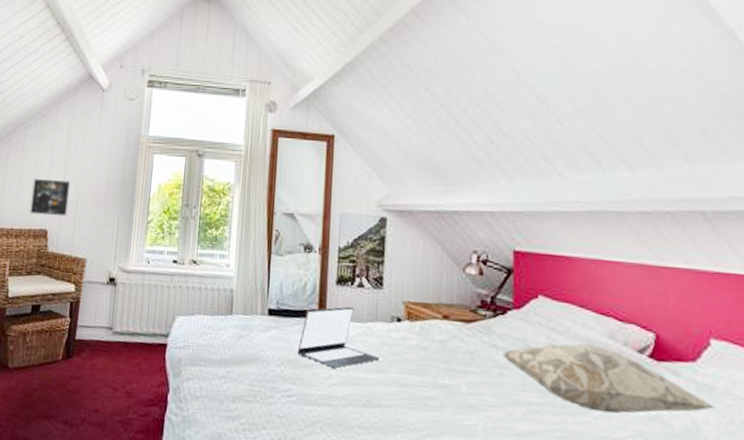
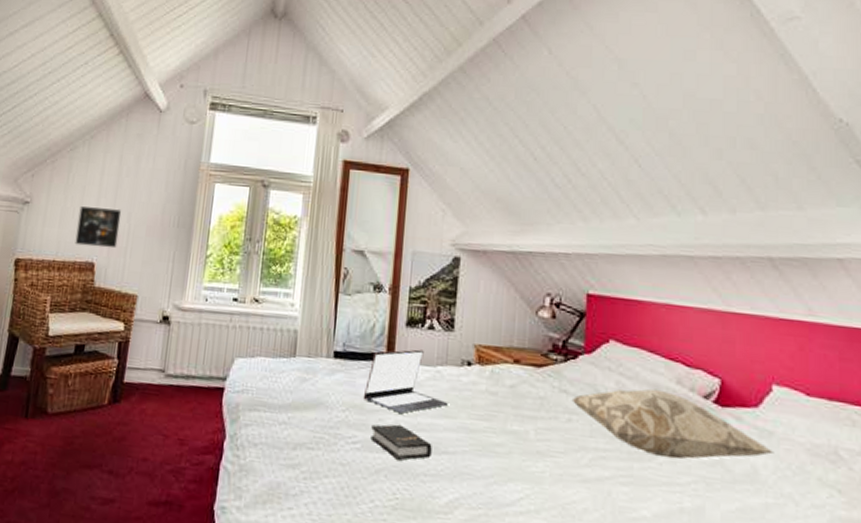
hardback book: none [305,378,365,413] -> present [370,424,432,461]

